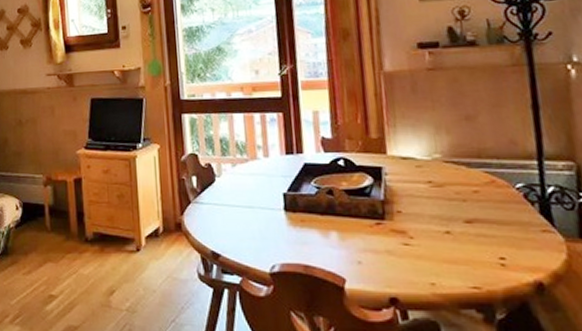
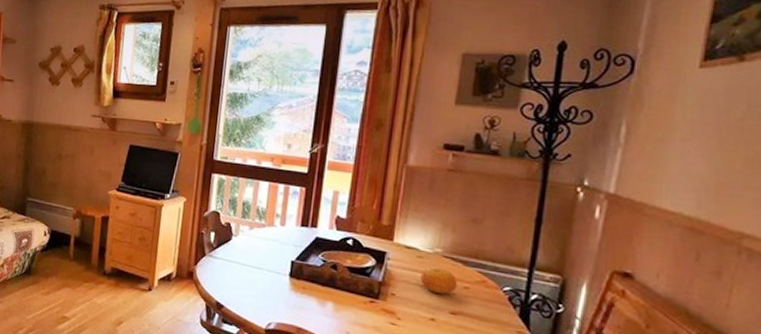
fruit: none [424,174,466,204] -> present [421,267,457,295]

